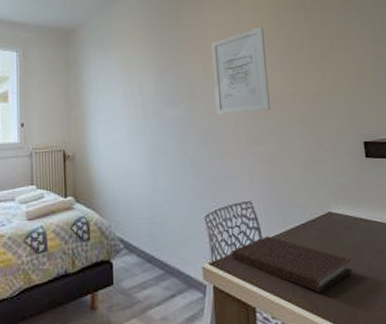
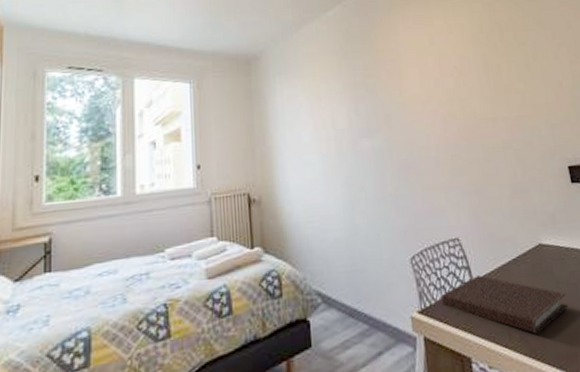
wall art: present [211,26,270,116] -> none [406,49,472,146]

